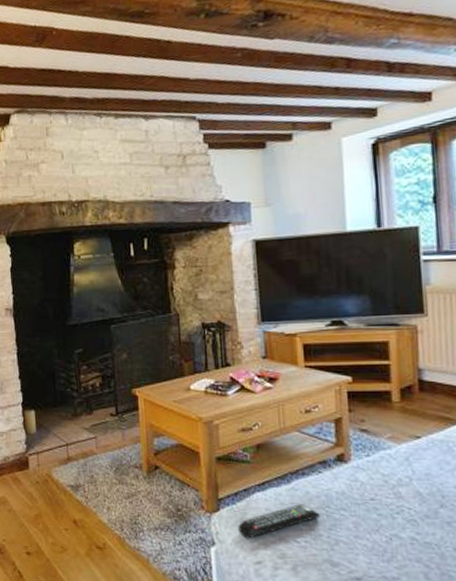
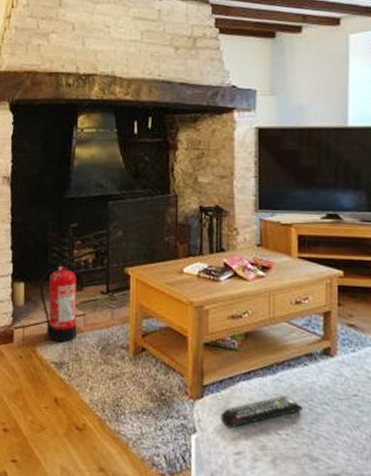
fire extinguisher: none [50,380,90,466] -> present [39,255,80,343]

